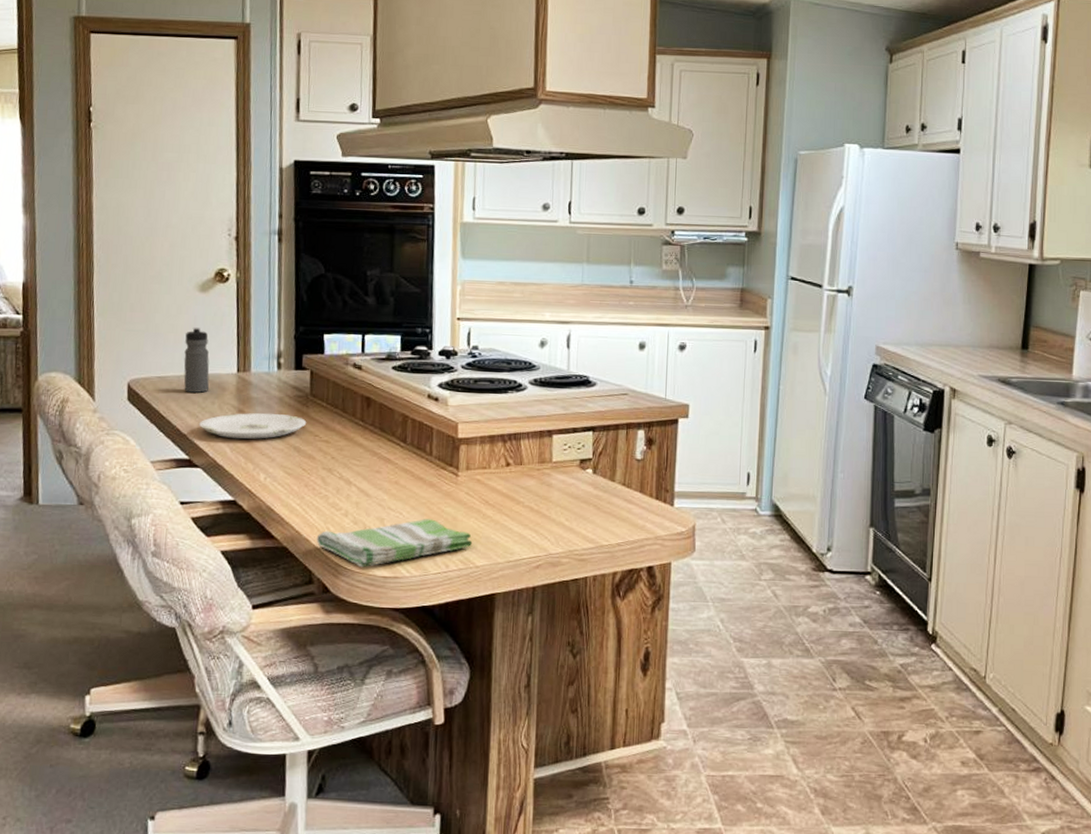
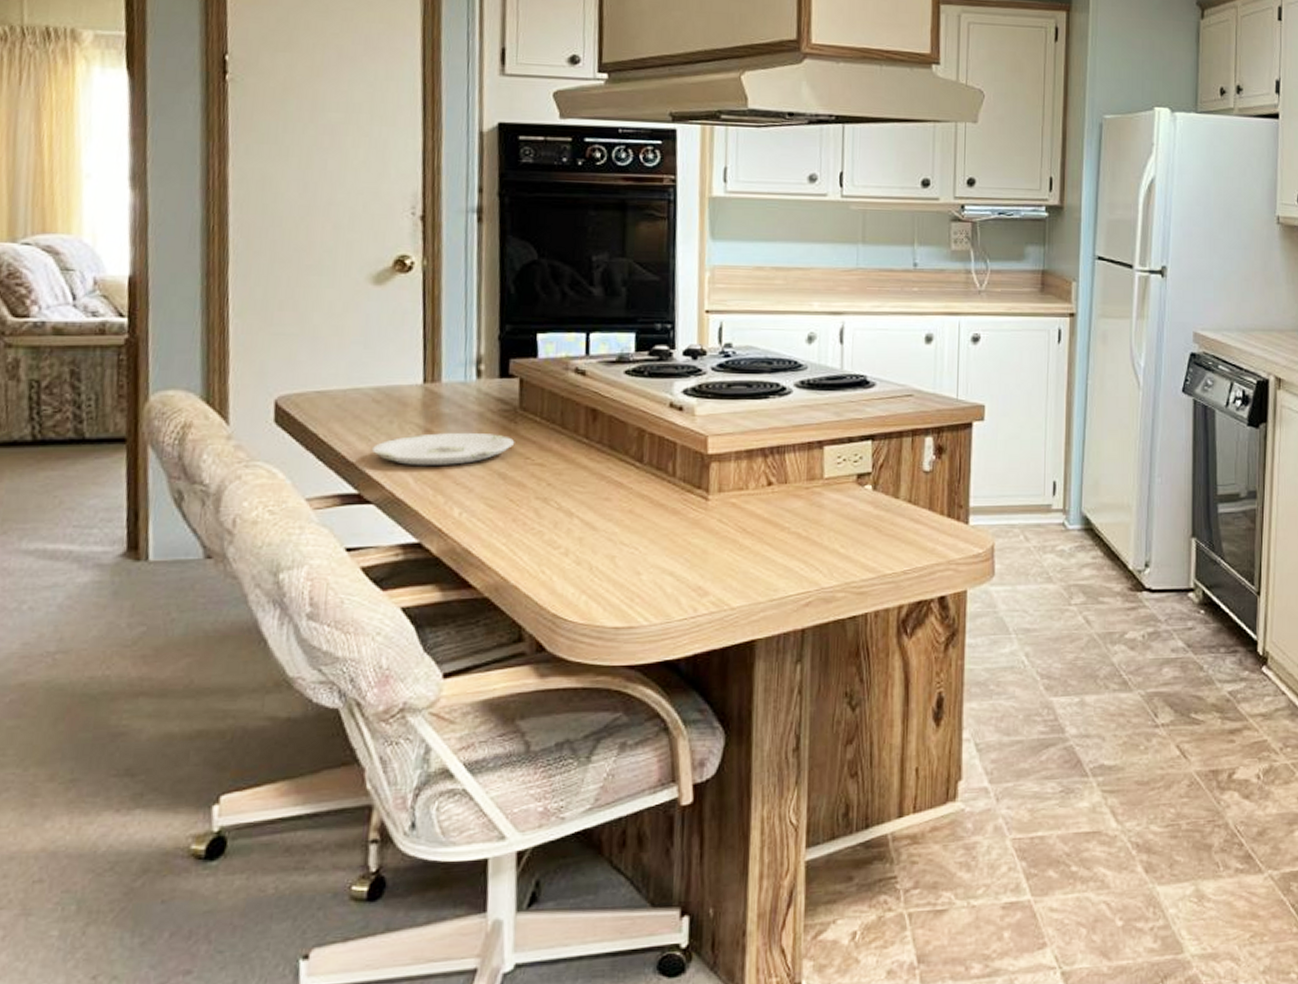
water bottle: present [184,327,210,393] -> none [351,328,386,410]
dish towel: present [316,518,473,568] -> none [527,552,727,618]

